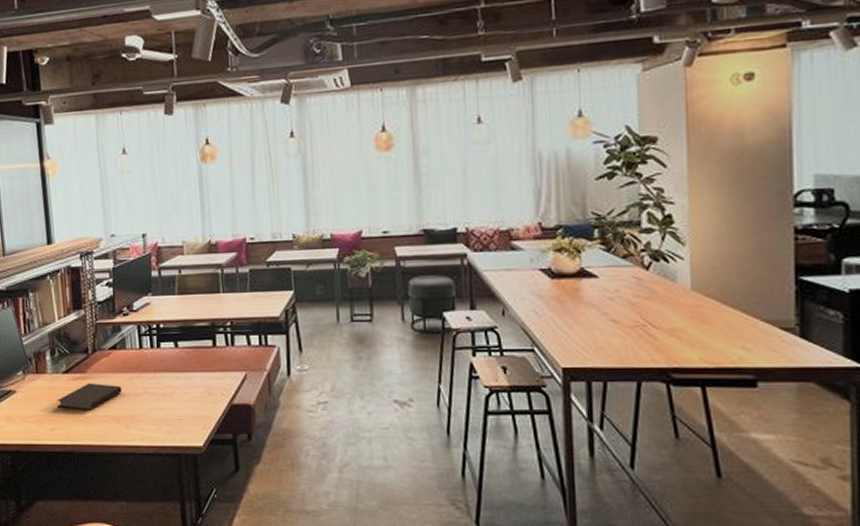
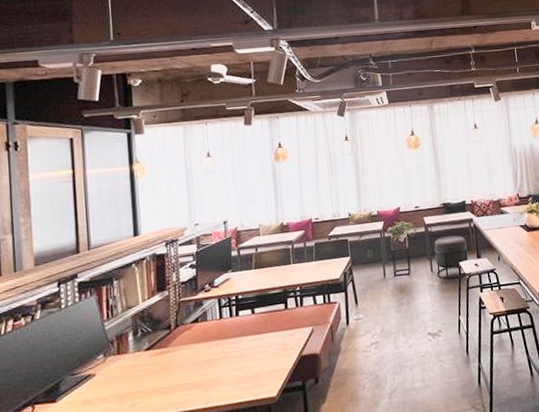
notebook: present [57,382,122,410] -> none [138,354,203,384]

